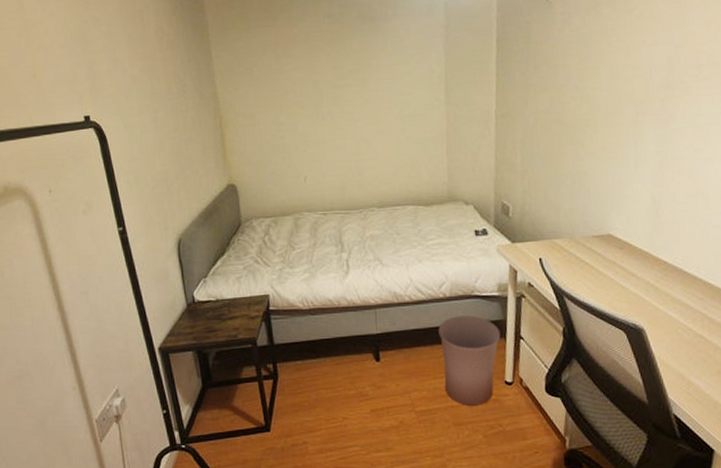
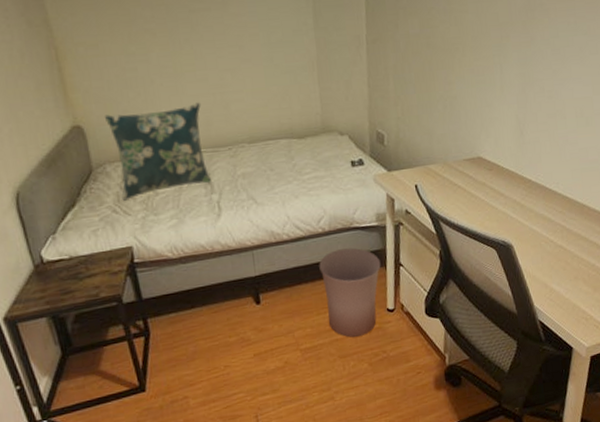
pillow: none [254,168,342,253] -> present [104,102,211,201]

